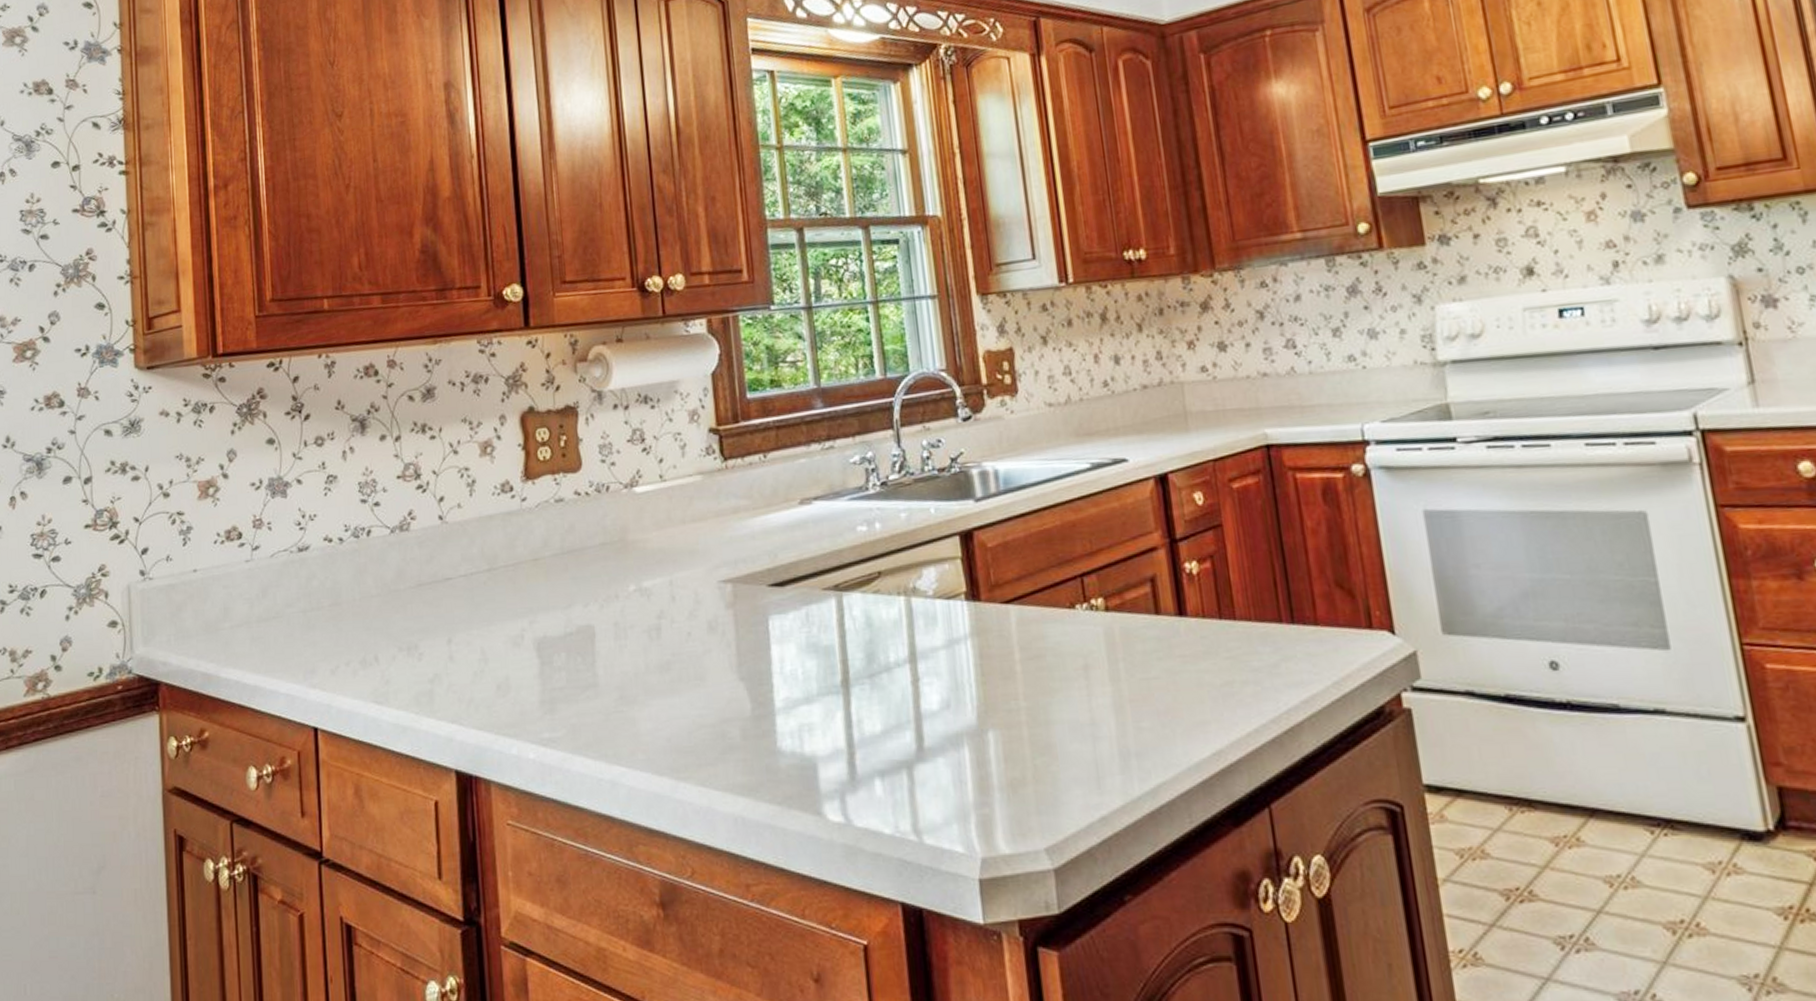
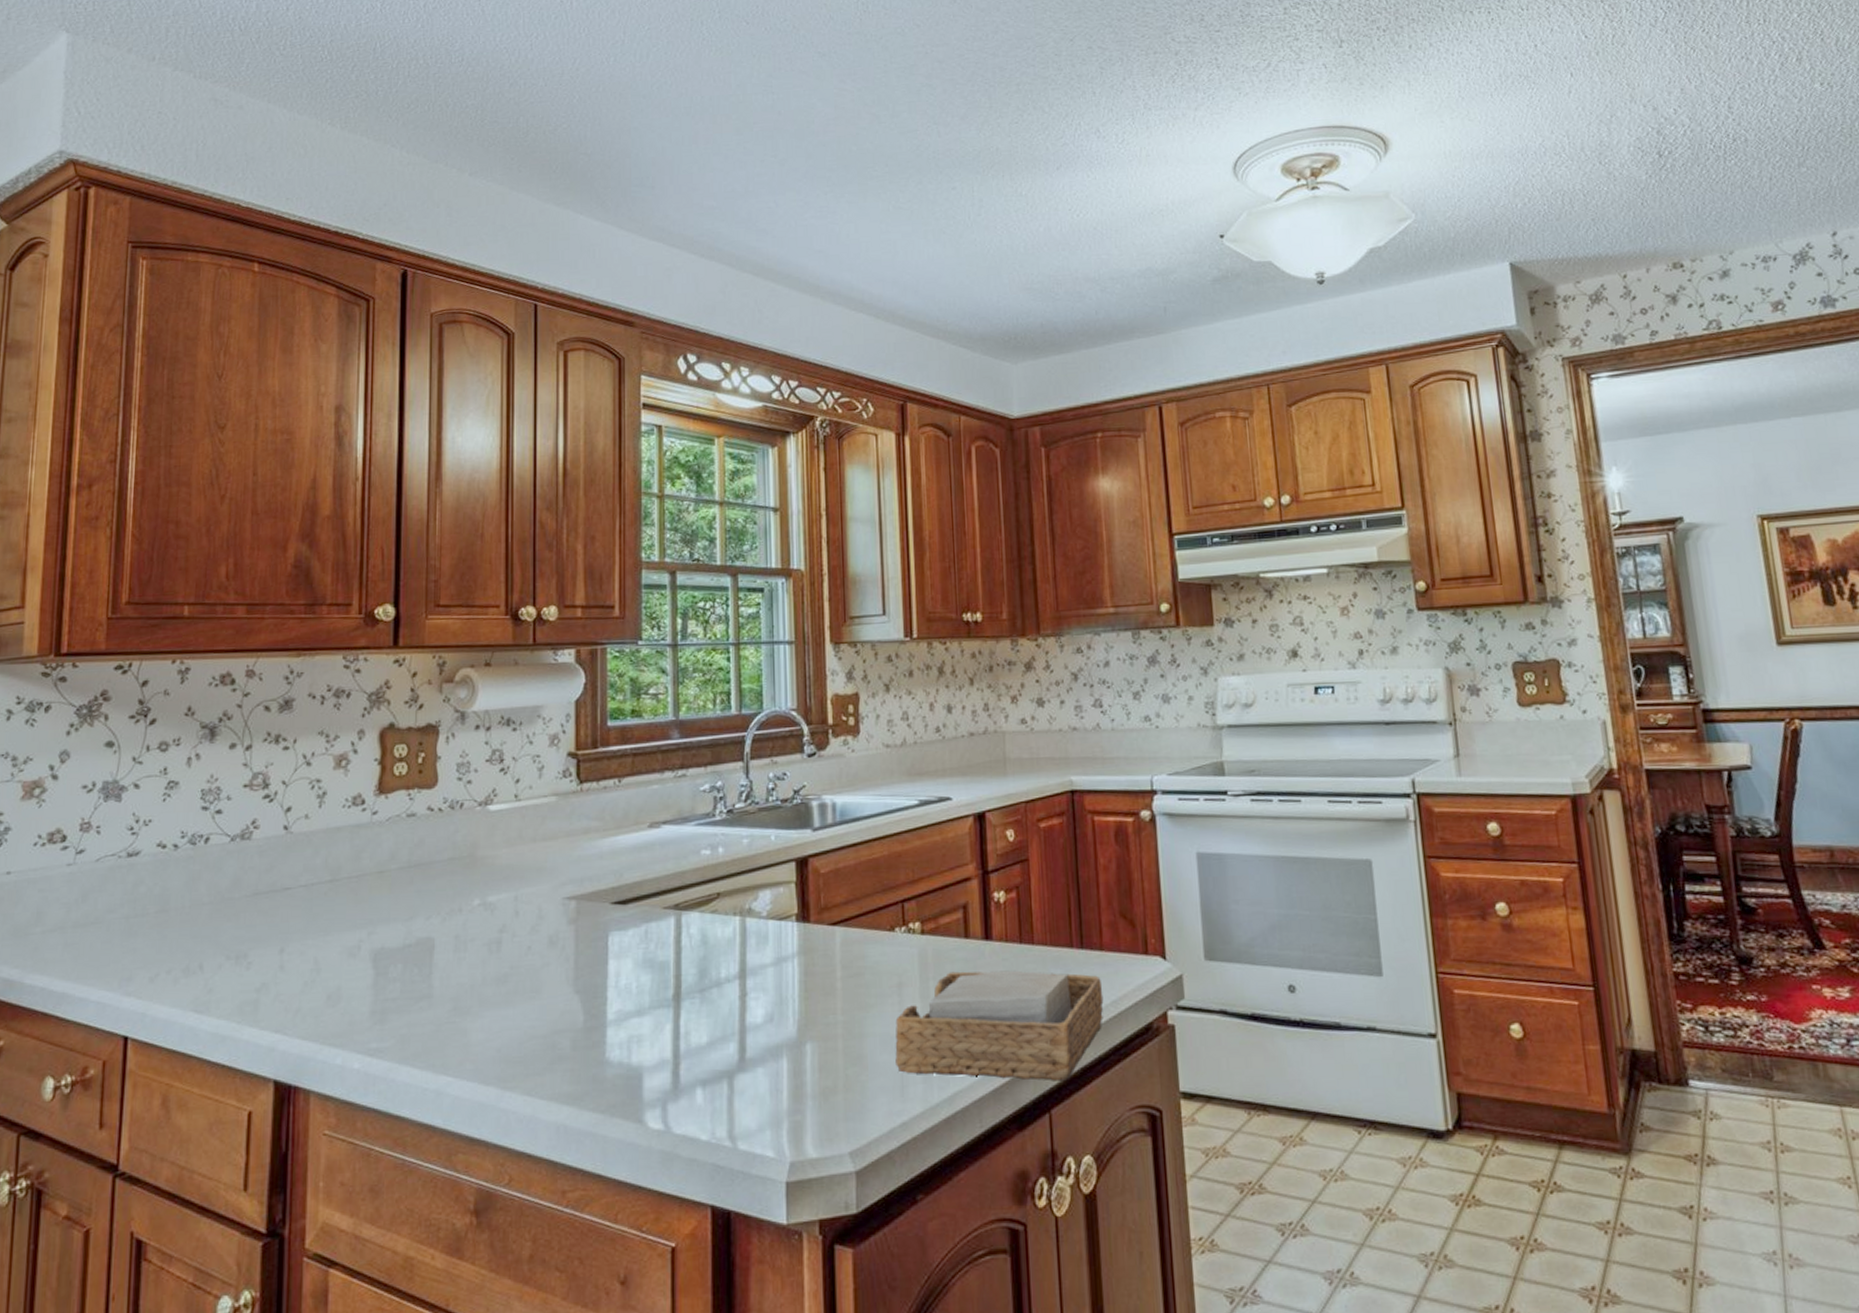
napkin holder: none [1084,649,1325,773] -> present [895,970,1104,1081]

